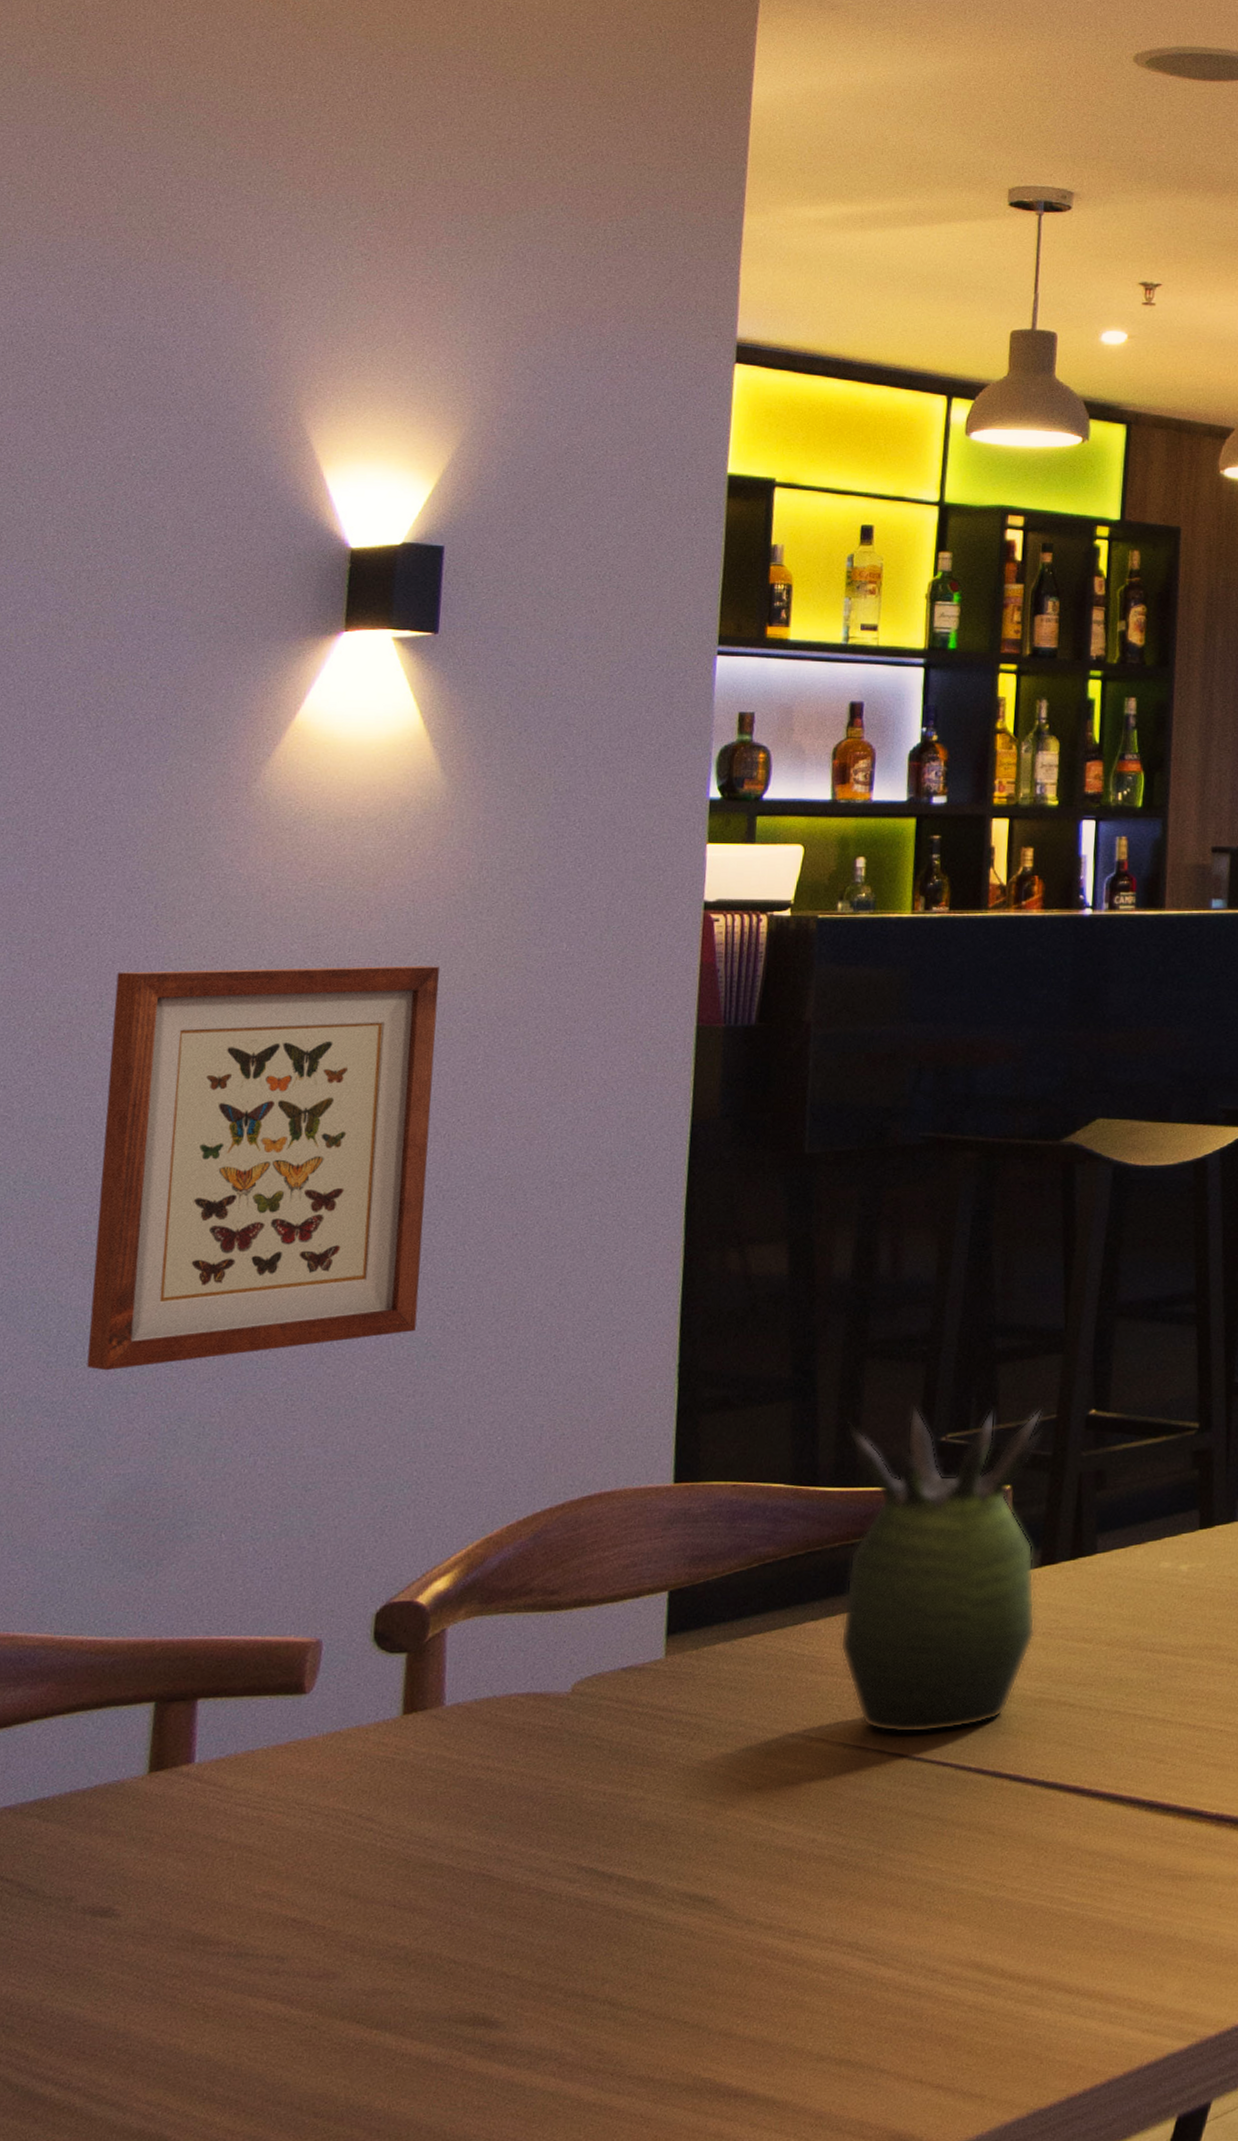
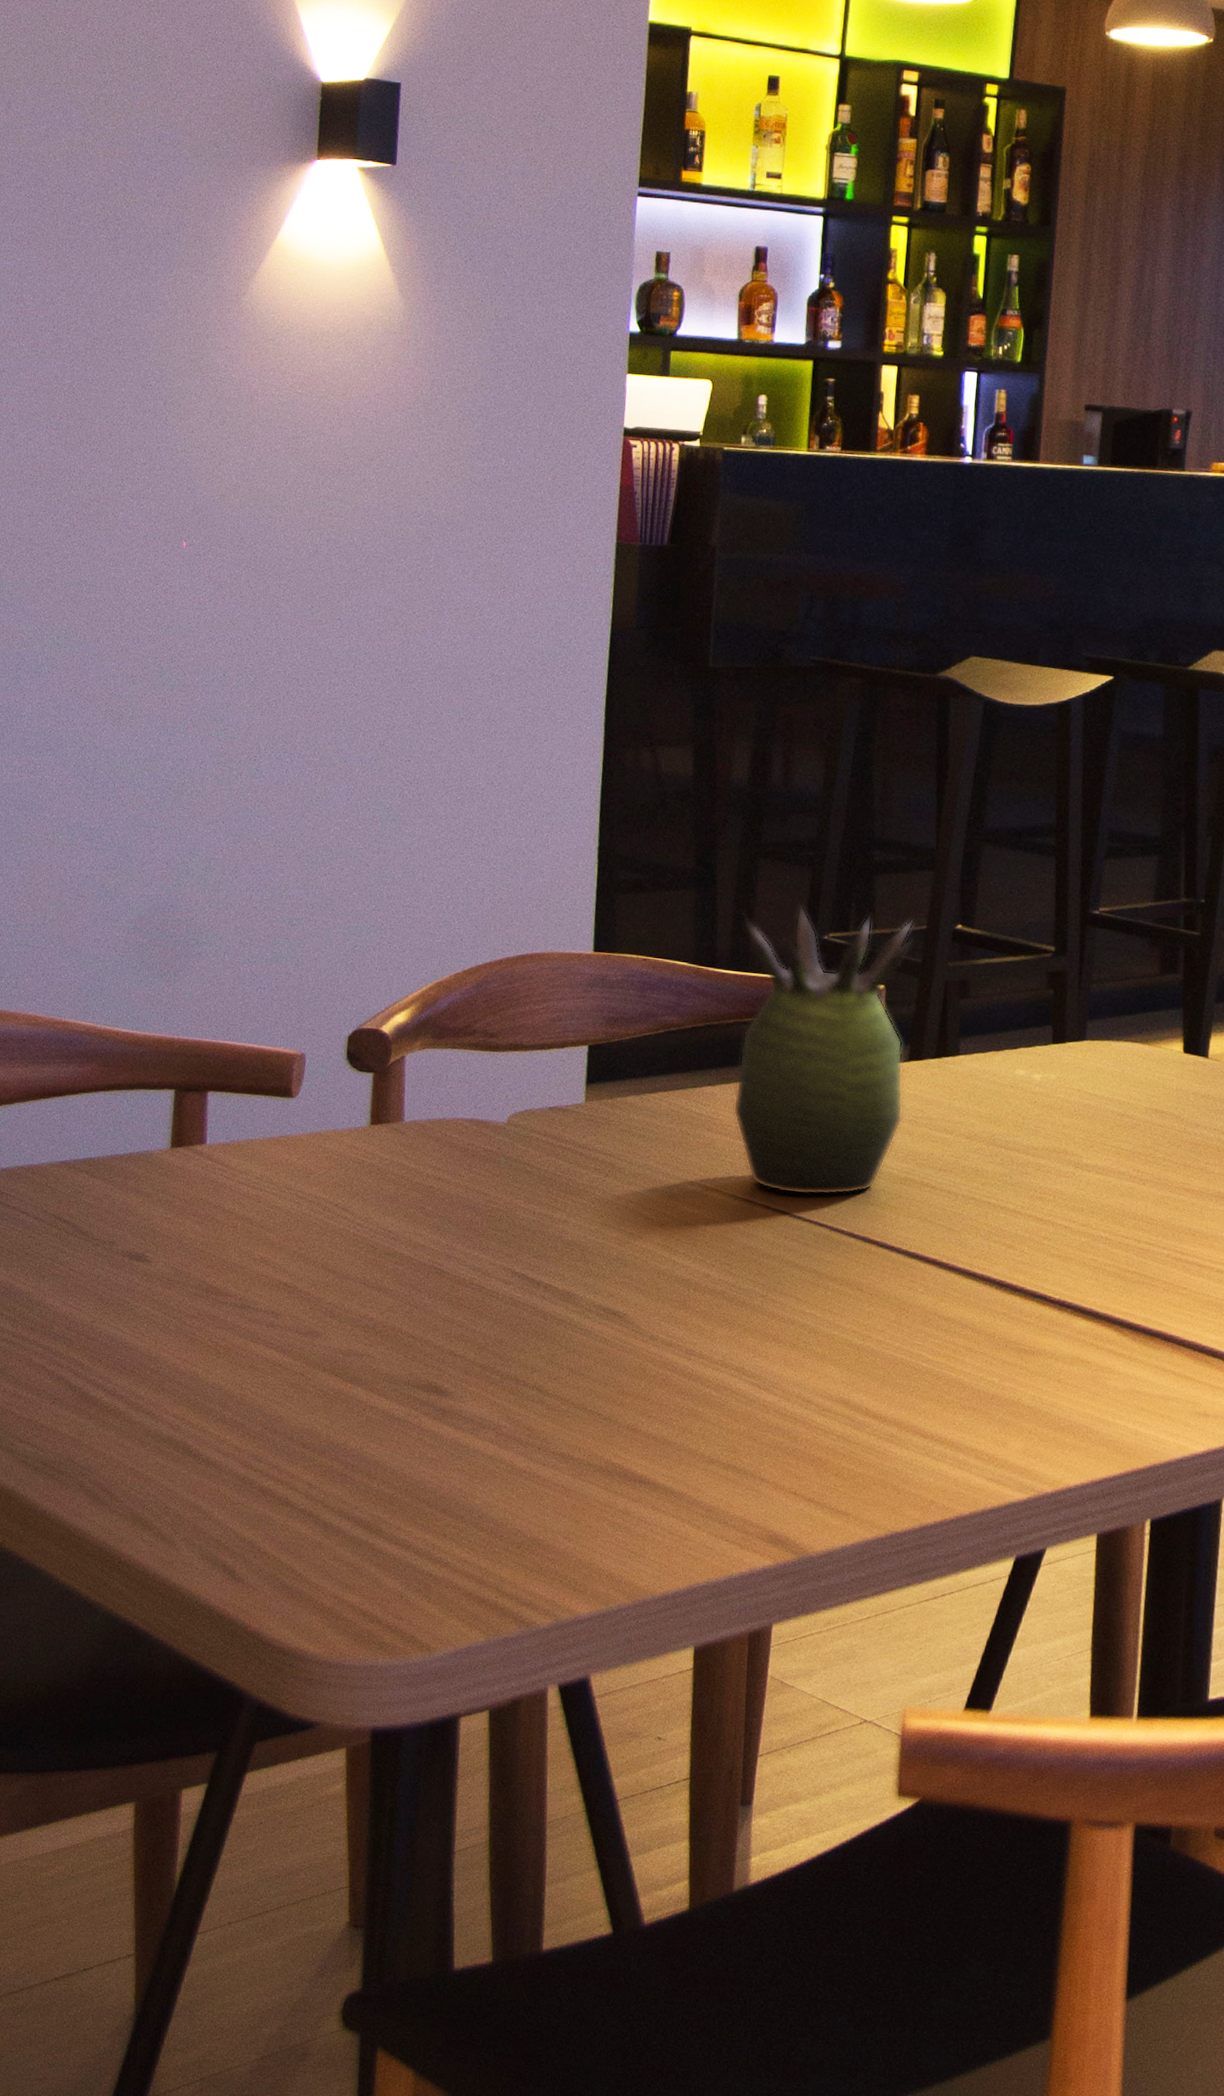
wall art: present [87,965,440,1371] -> none [117,459,398,807]

